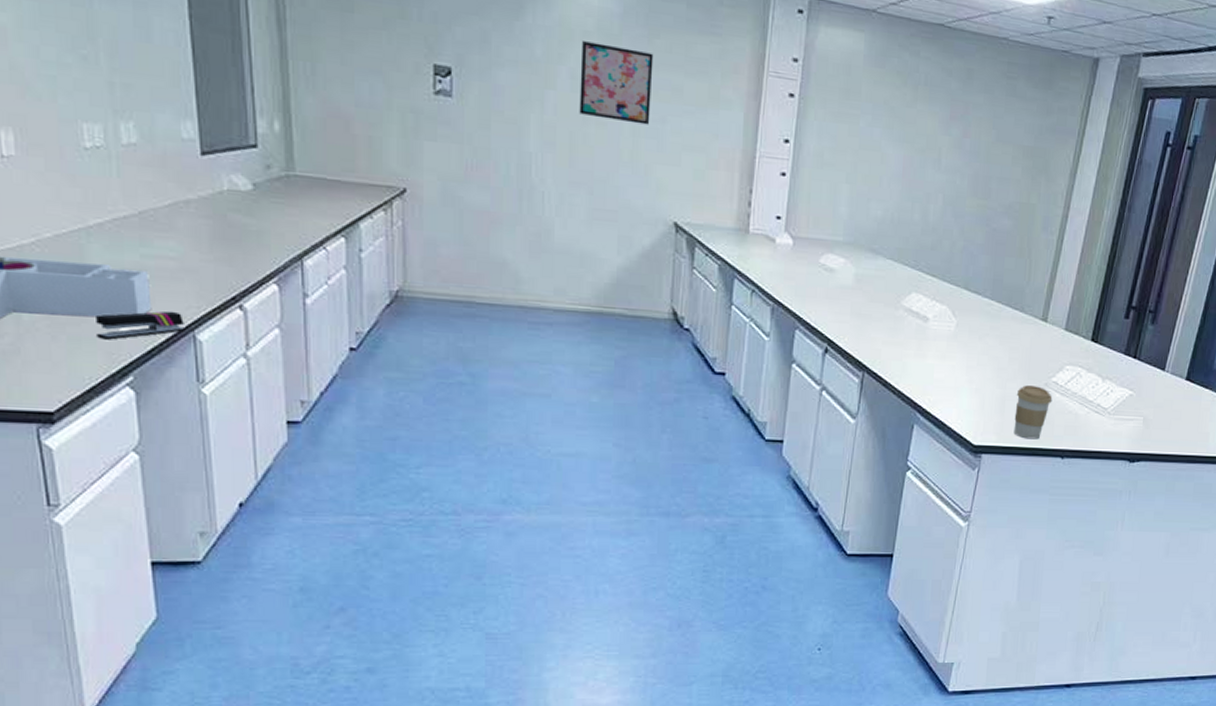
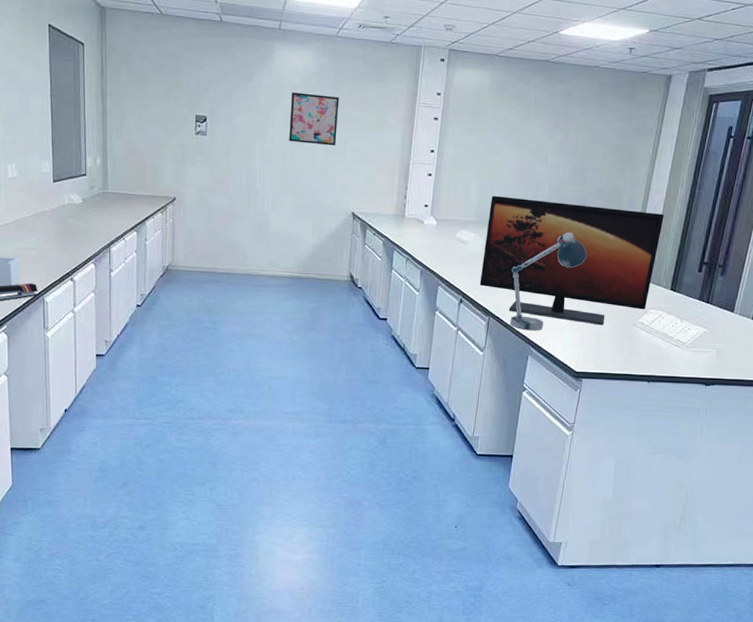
monitor: none [851,207,1086,386] -> present [479,195,664,326]
desk lamp: none [890,262,991,392] -> present [510,233,588,331]
coffee cup: present [1013,385,1053,440] -> none [608,325,639,368]

